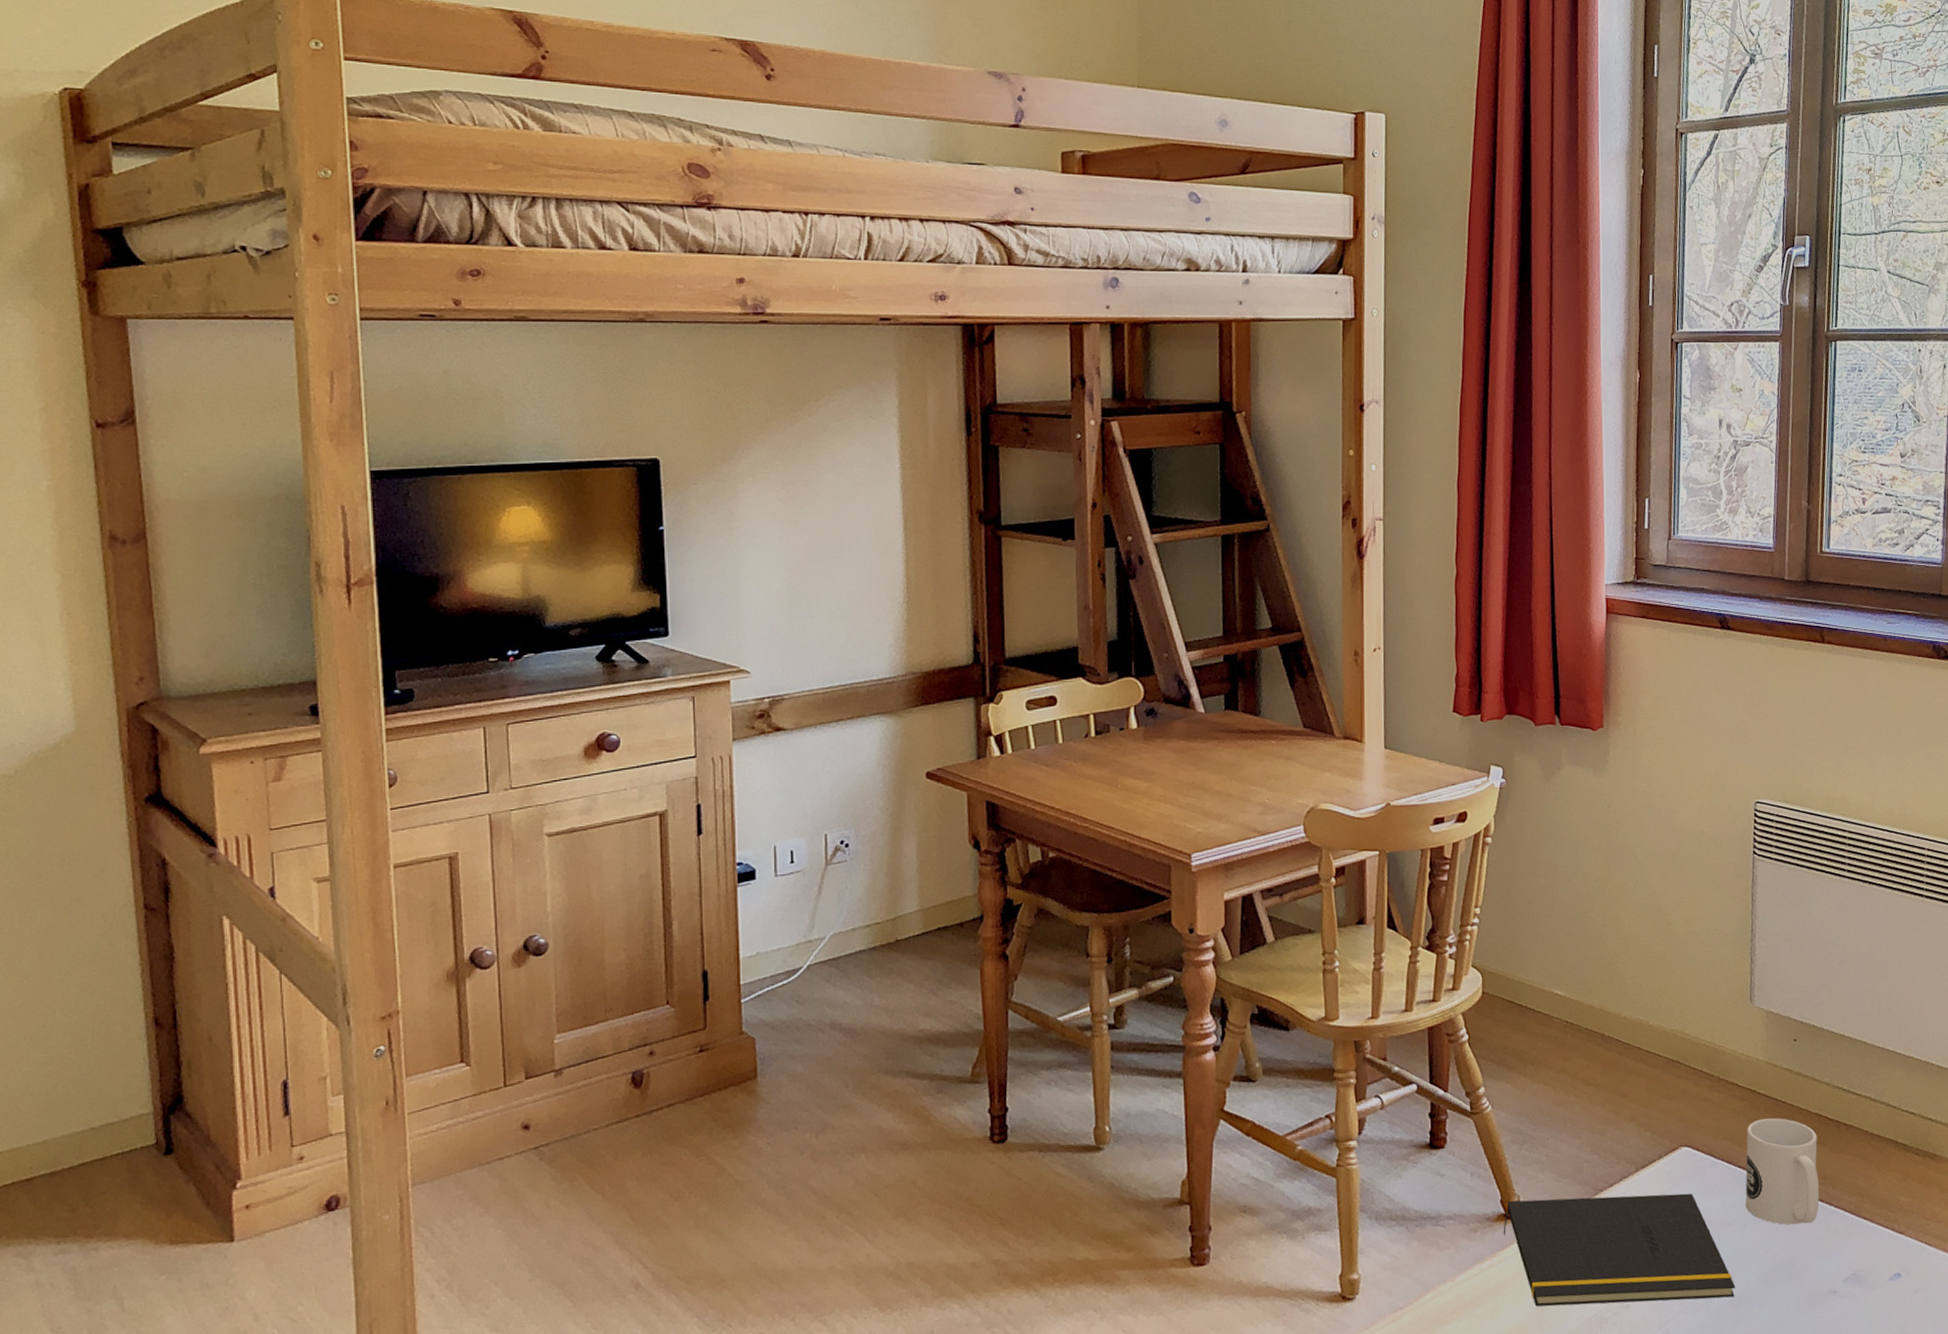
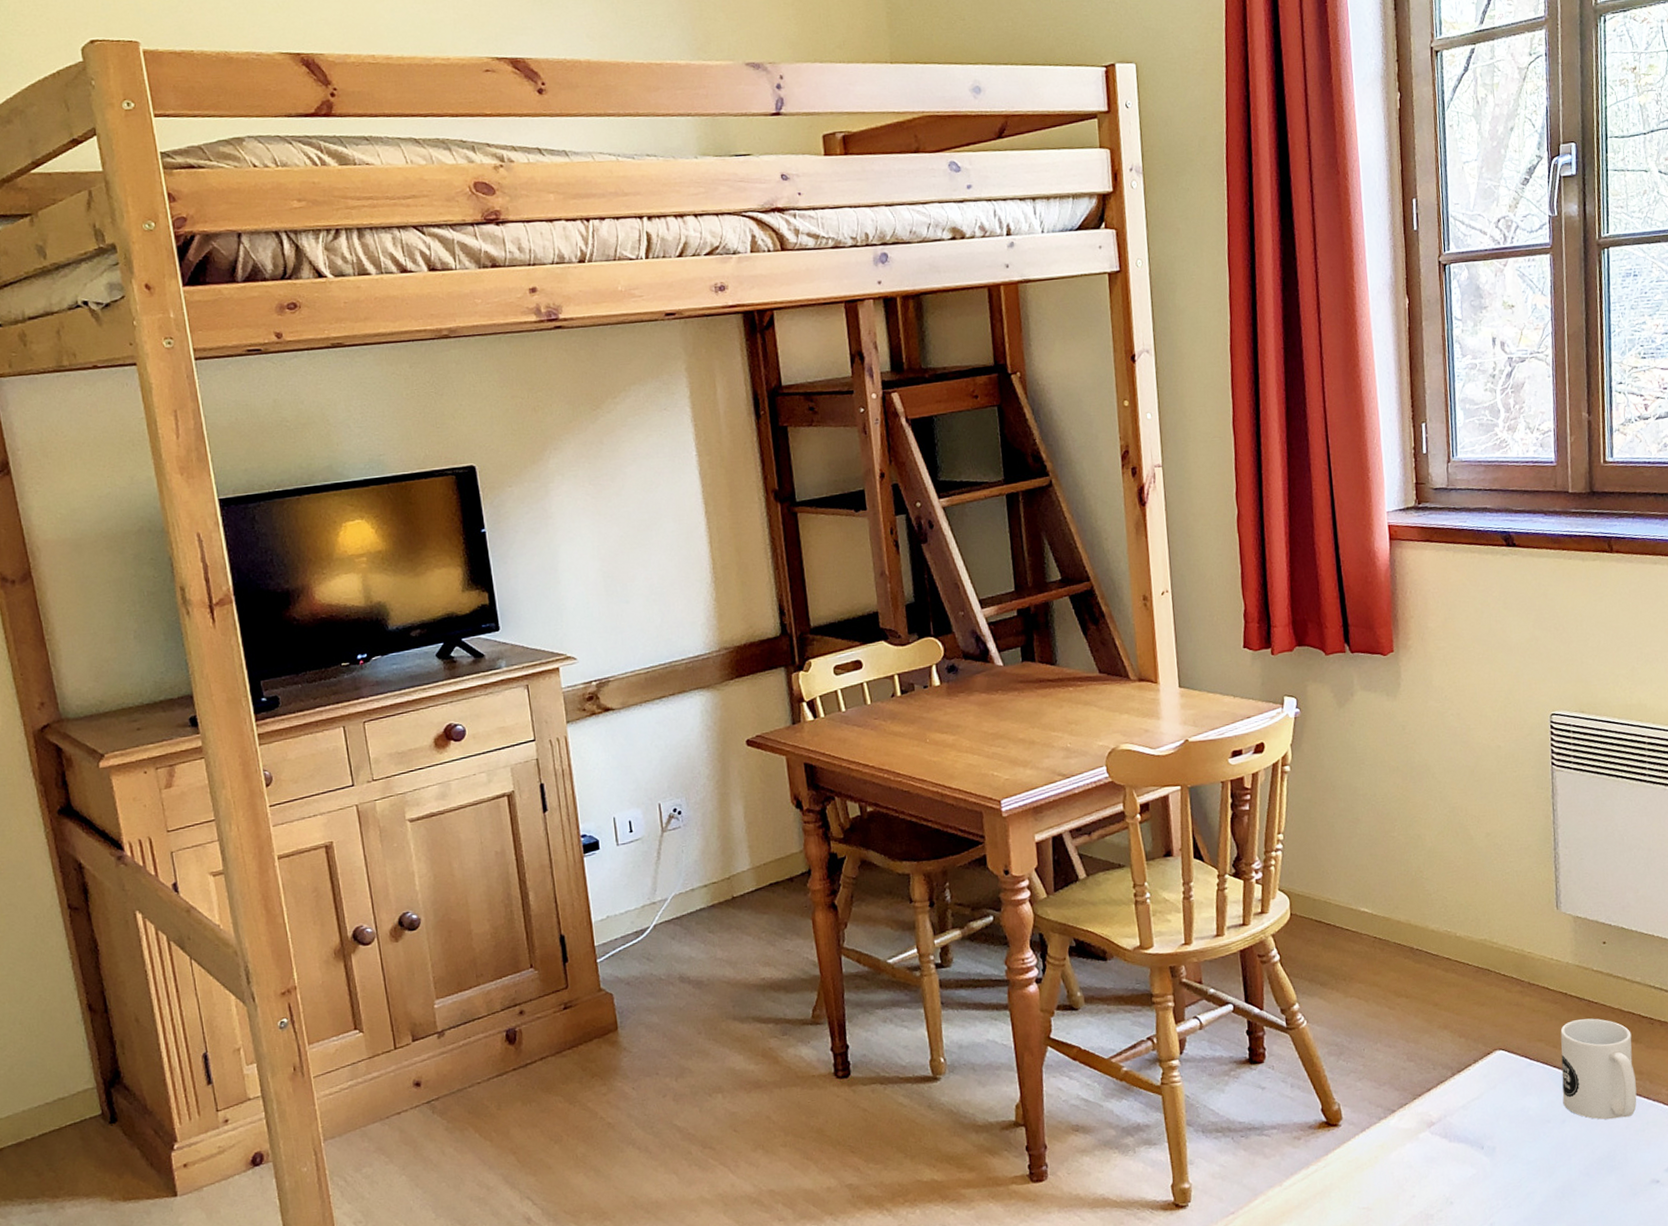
notepad: present [1503,1193,1736,1307] -> none [1325,1093,1558,1207]

